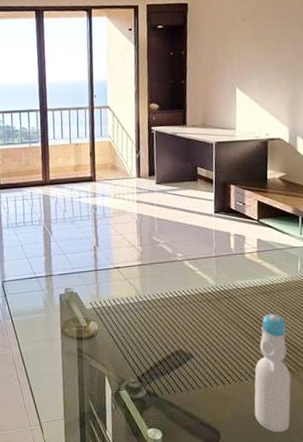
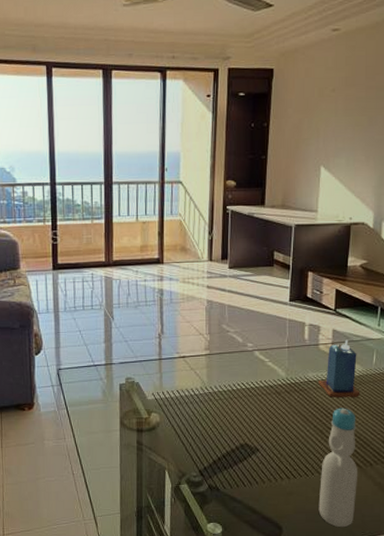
candle: none [246,248,288,304] -> present [318,339,360,398]

